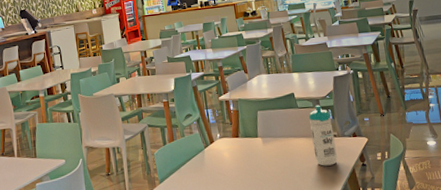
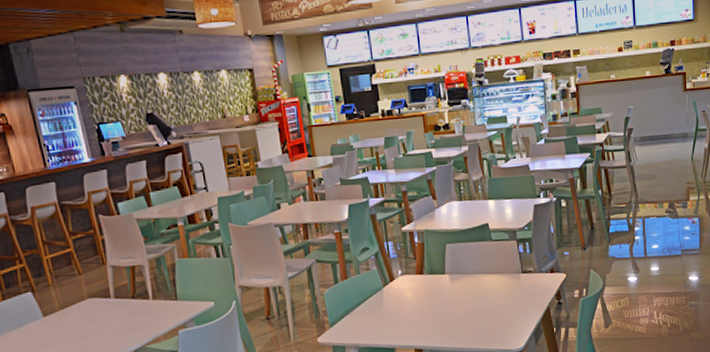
water bottle: present [308,105,337,166] -> none [503,237,532,305]

